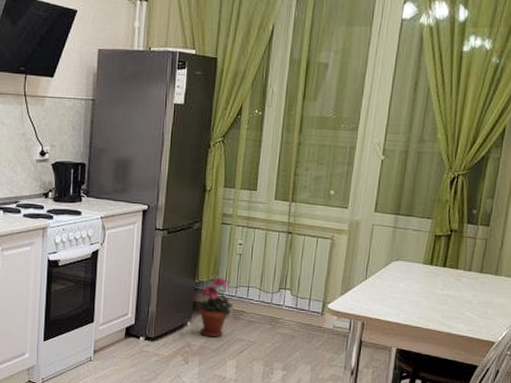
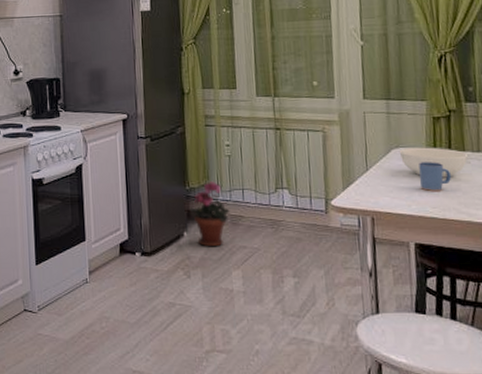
bowl: none [398,261,460,292] -> present [399,147,469,178]
mug: none [411,276,442,303] -> present [418,162,452,191]

